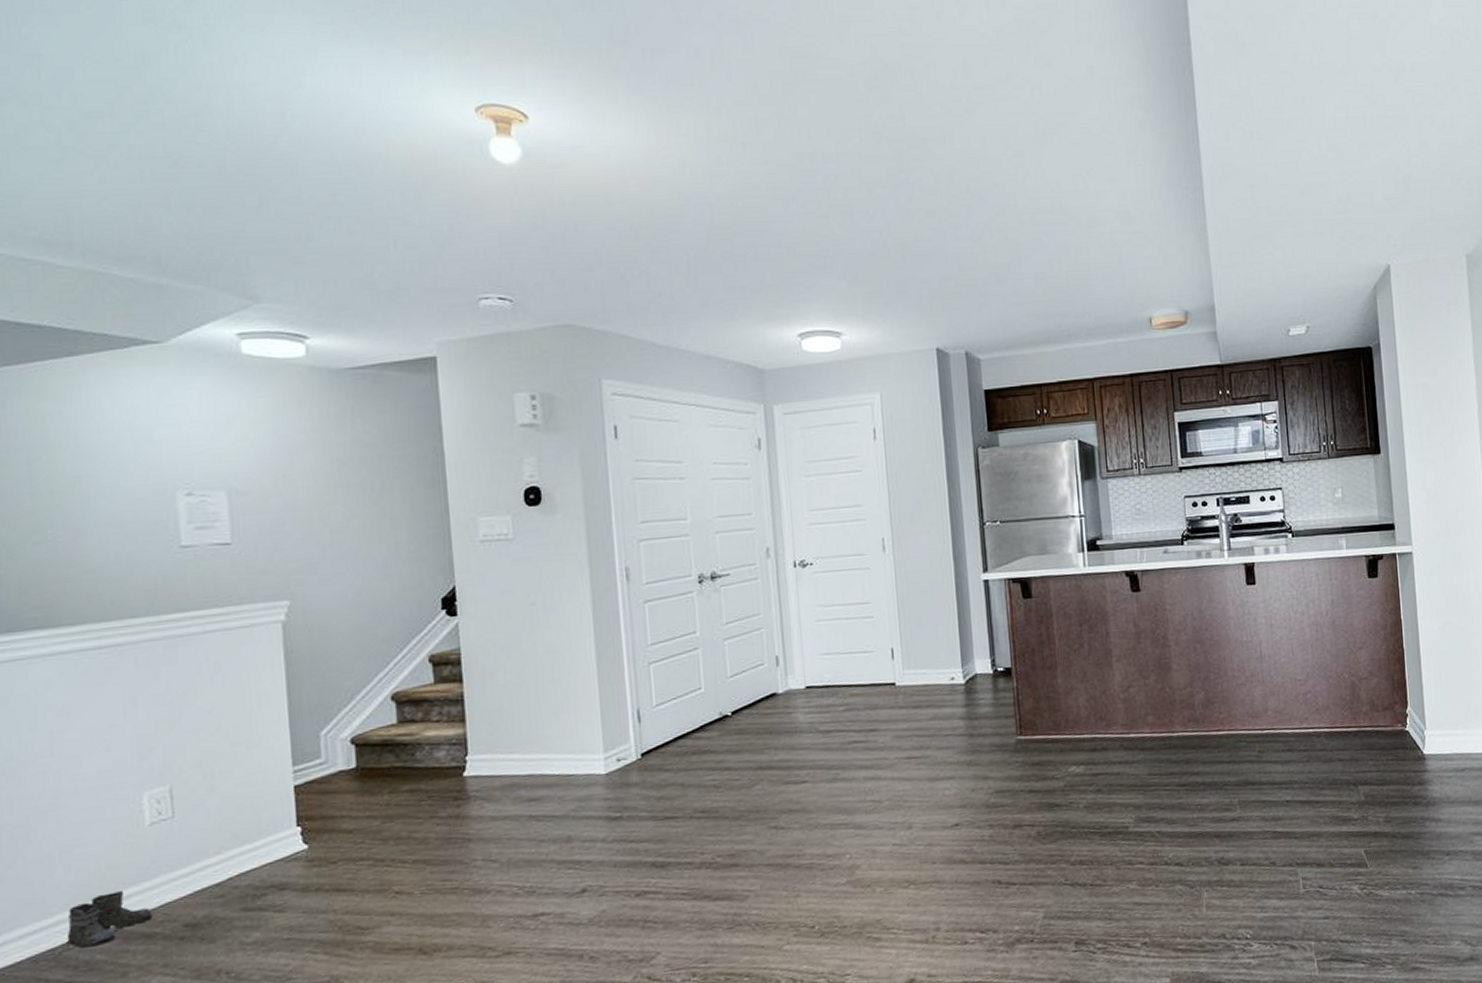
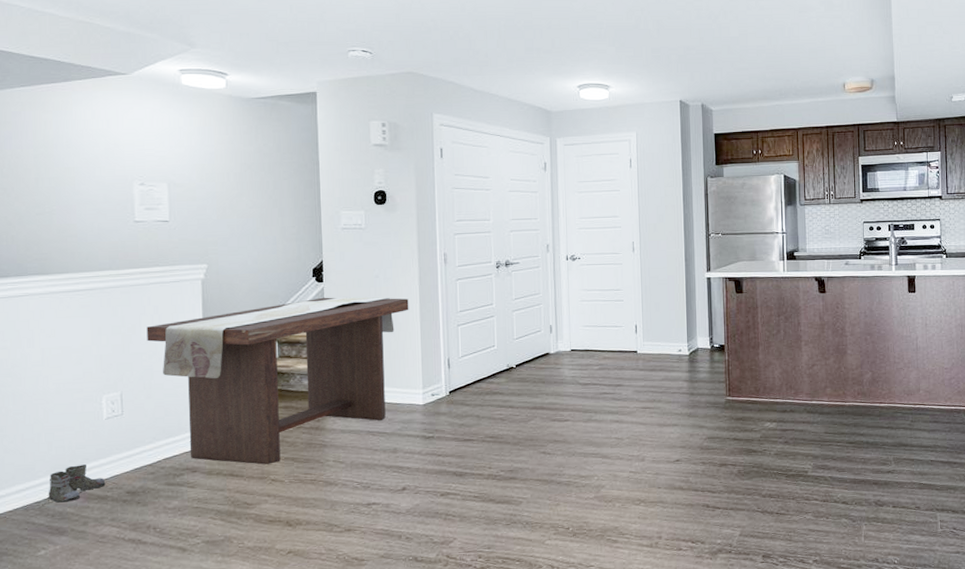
bench: none [204,631,580,873] -> present [146,297,409,465]

